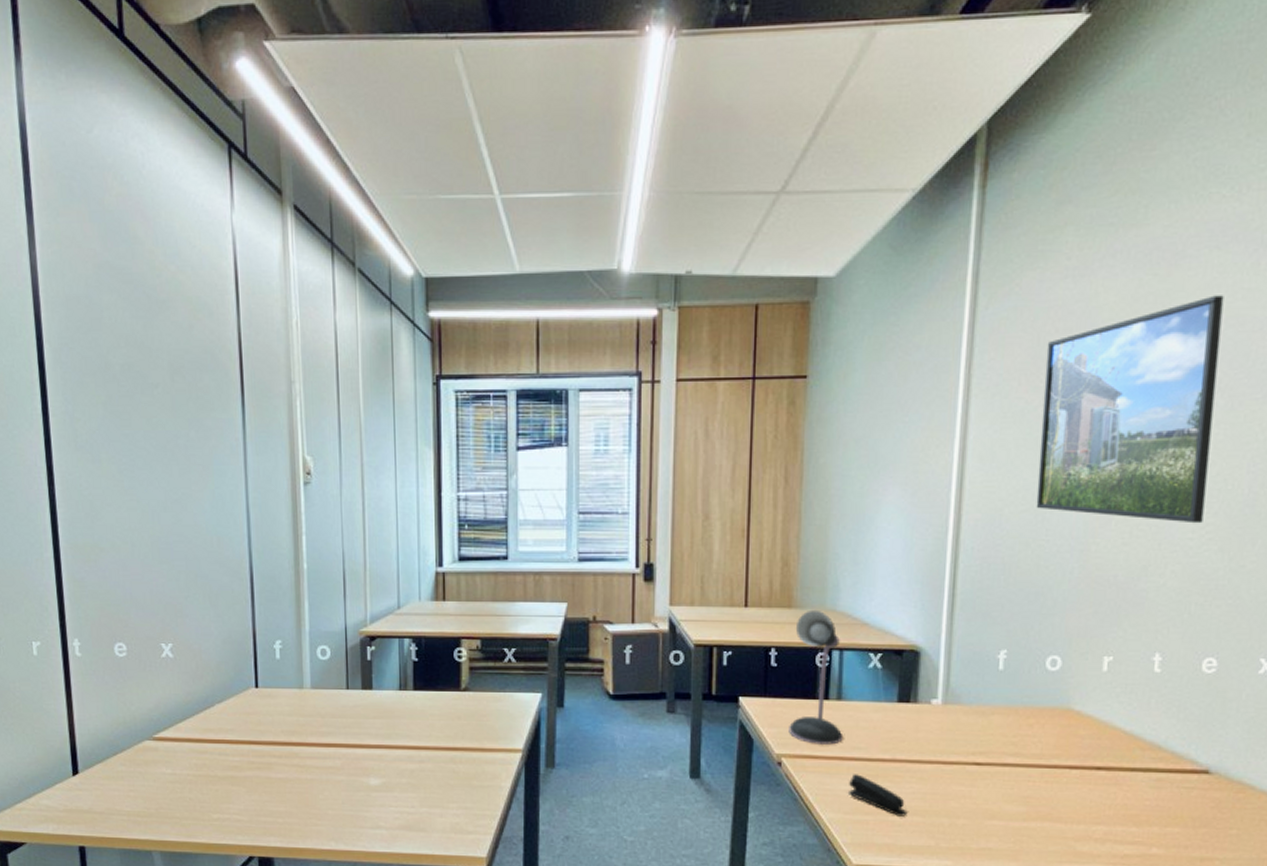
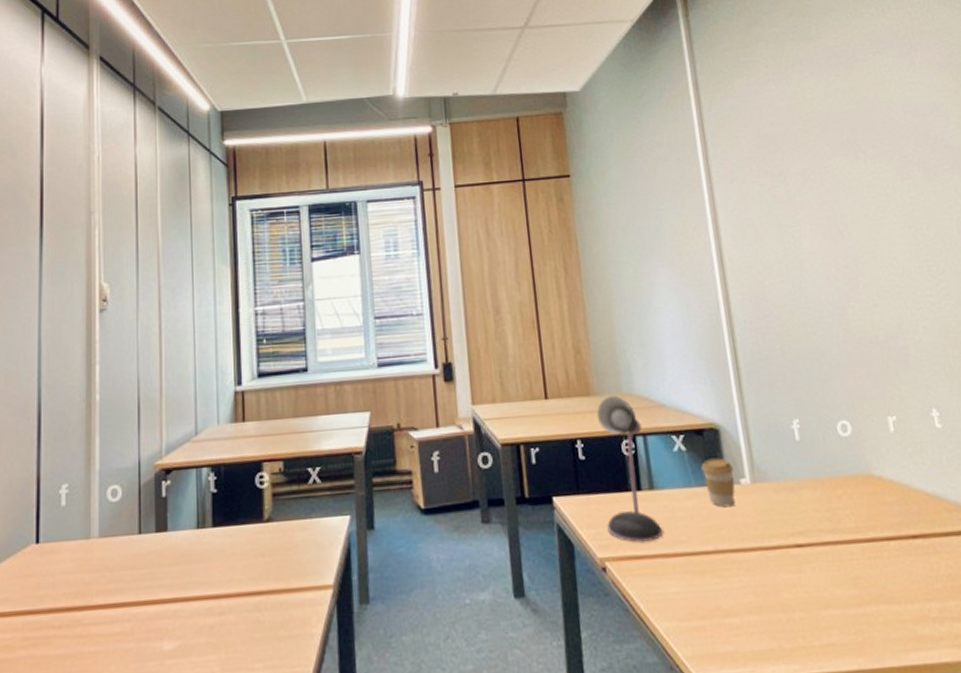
stapler: present [847,774,908,817] -> none [677,572,743,617]
coffee cup: none [894,677,927,723] -> present [701,458,736,508]
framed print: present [1036,295,1224,524] -> none [766,88,936,282]

